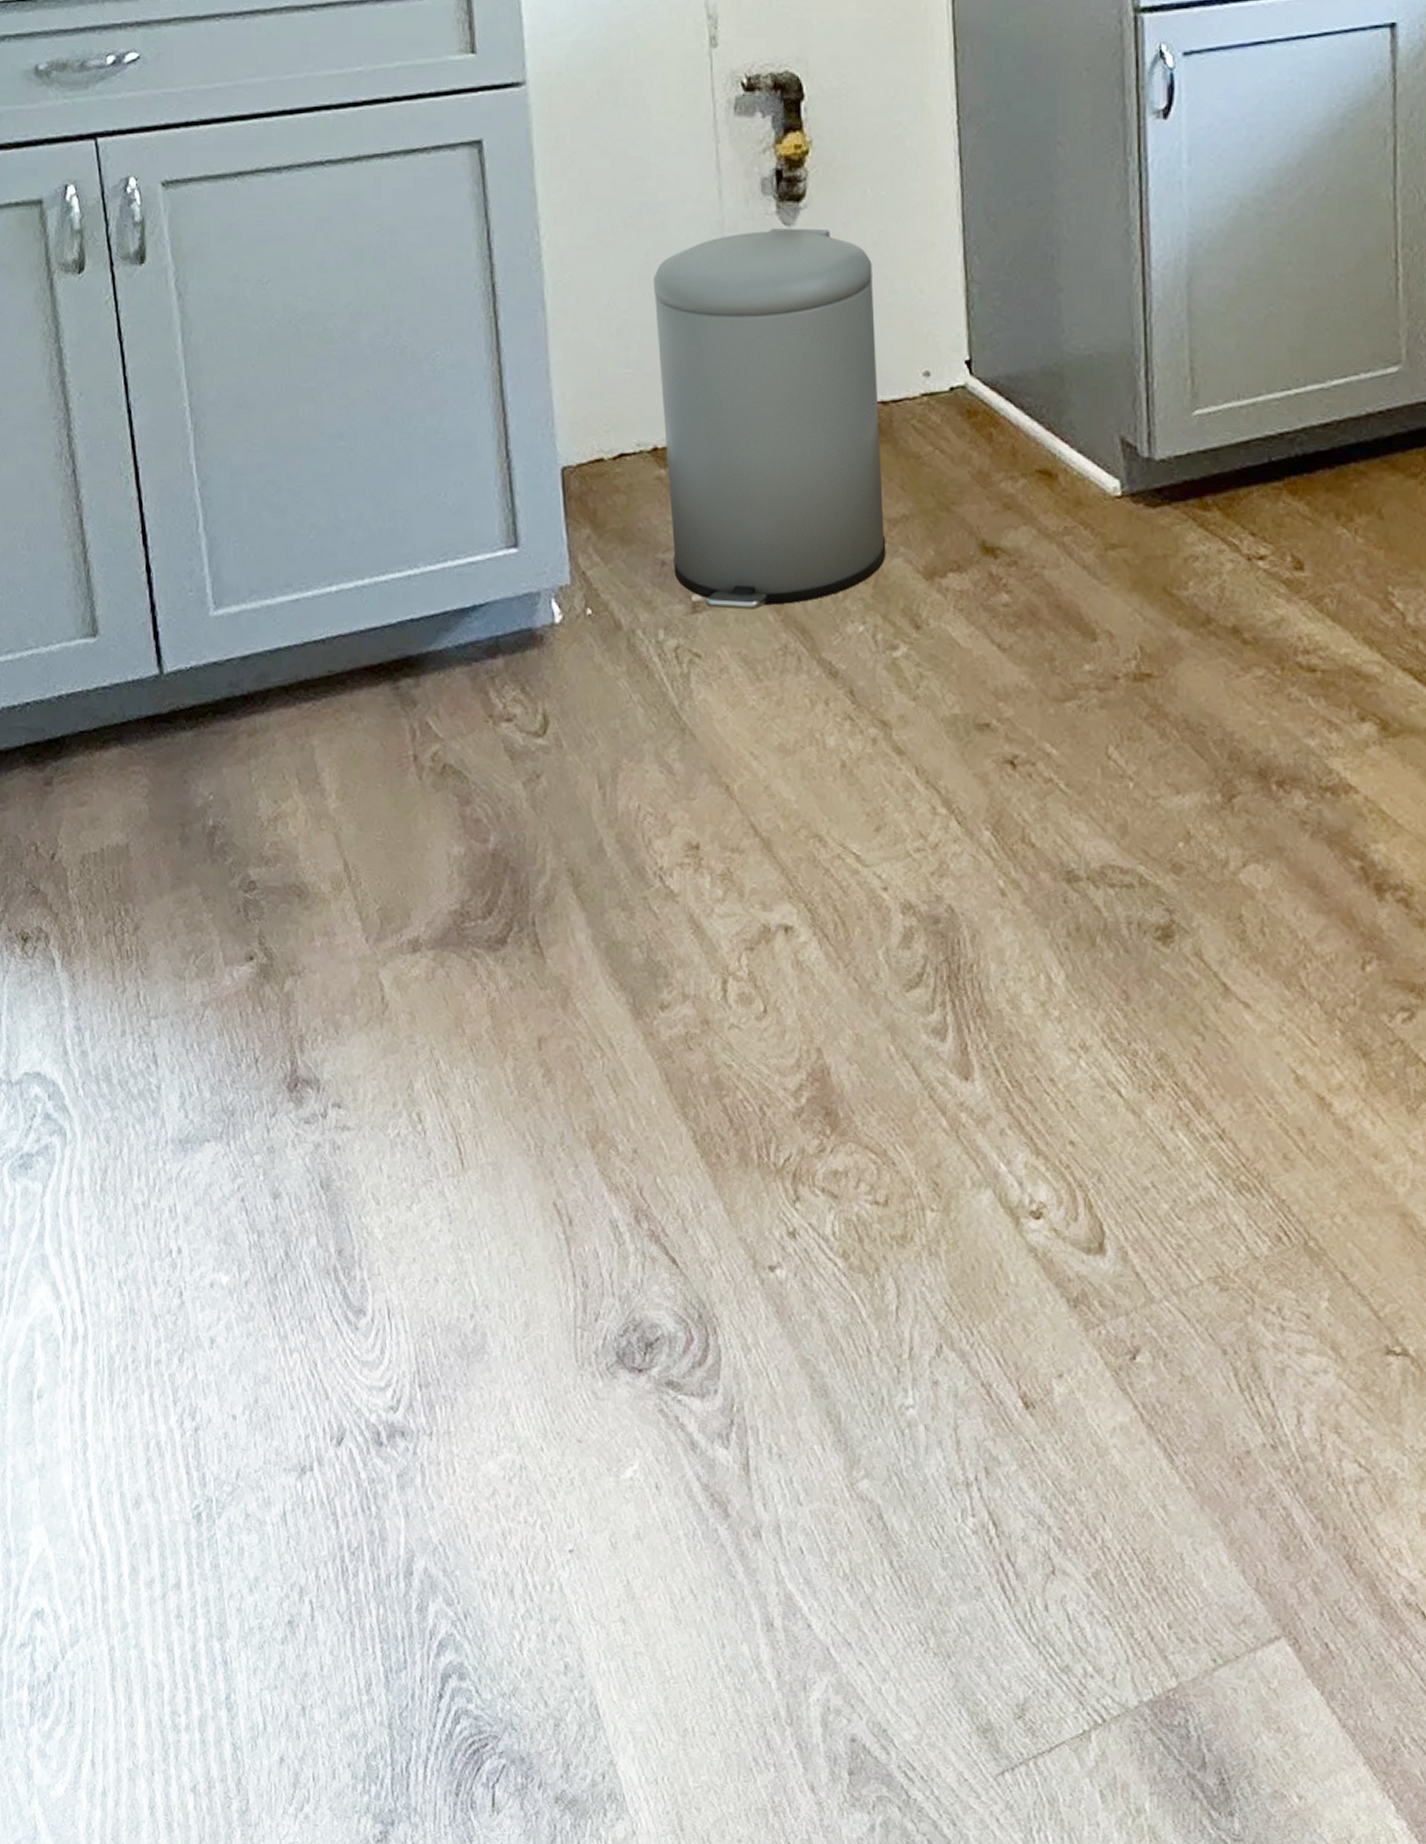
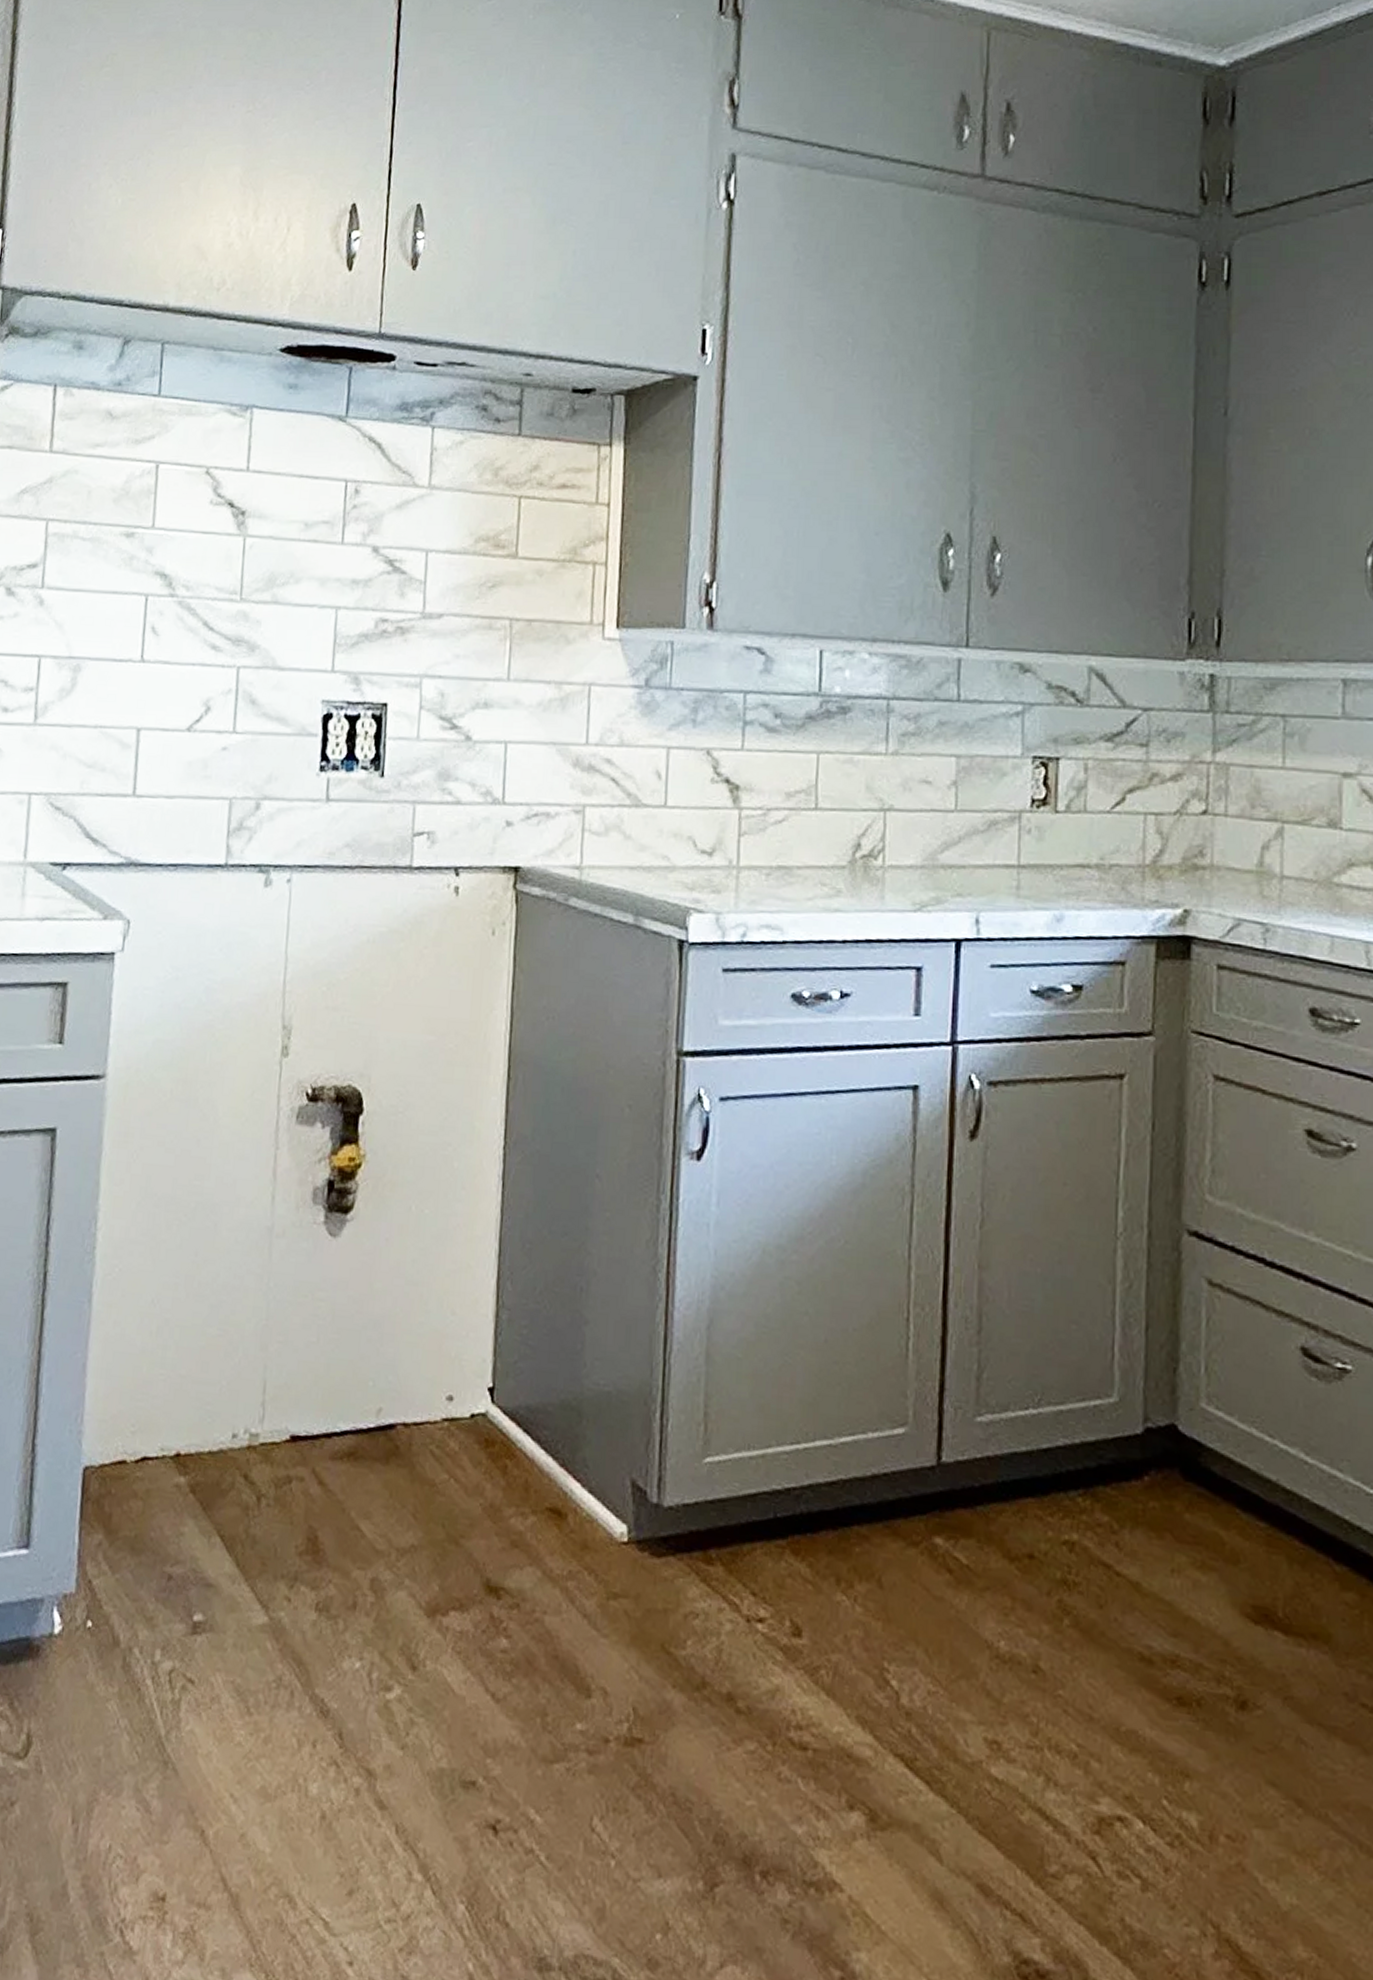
pedal bin: present [652,229,886,611] -> none [179,1238,409,1636]

